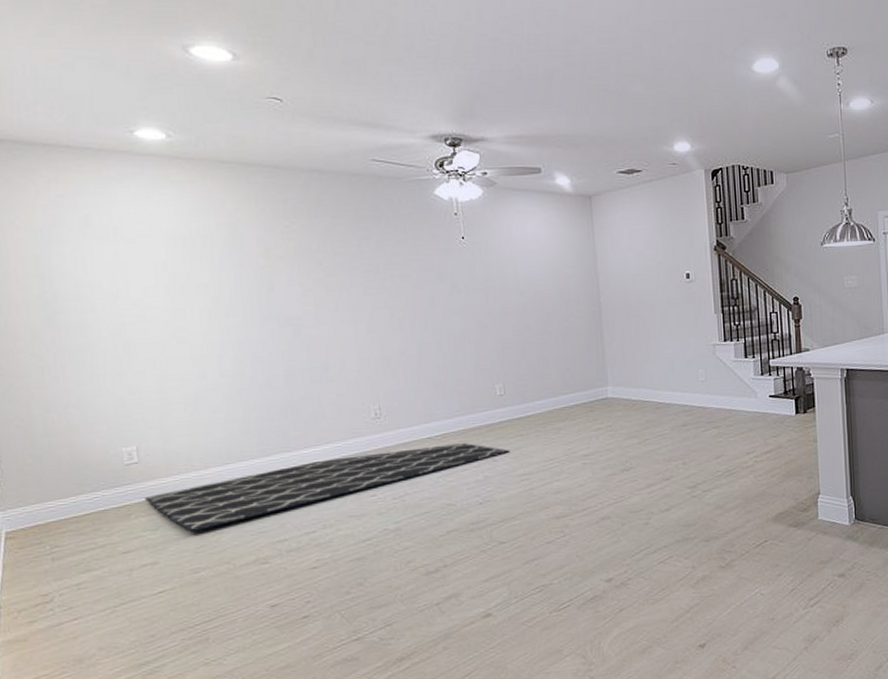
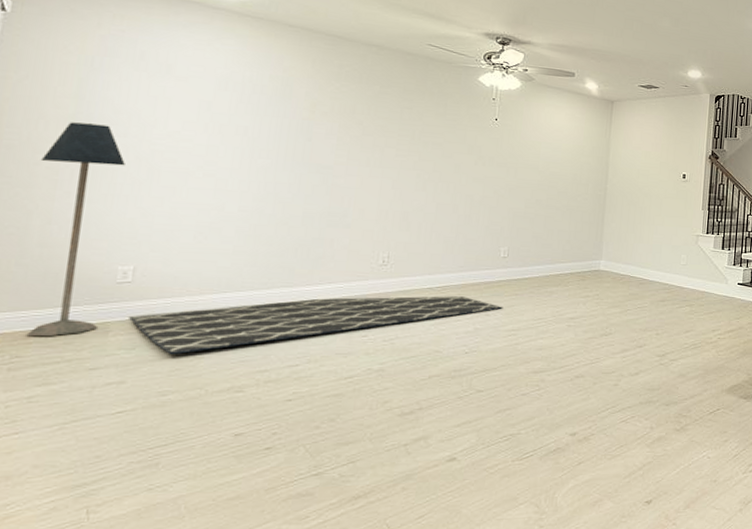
floor lamp: none [22,301,119,525] -> present [26,122,125,336]

